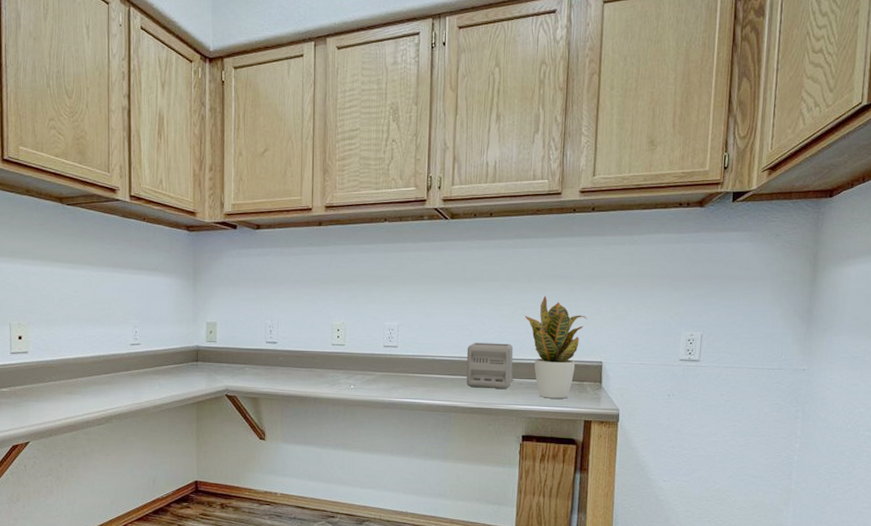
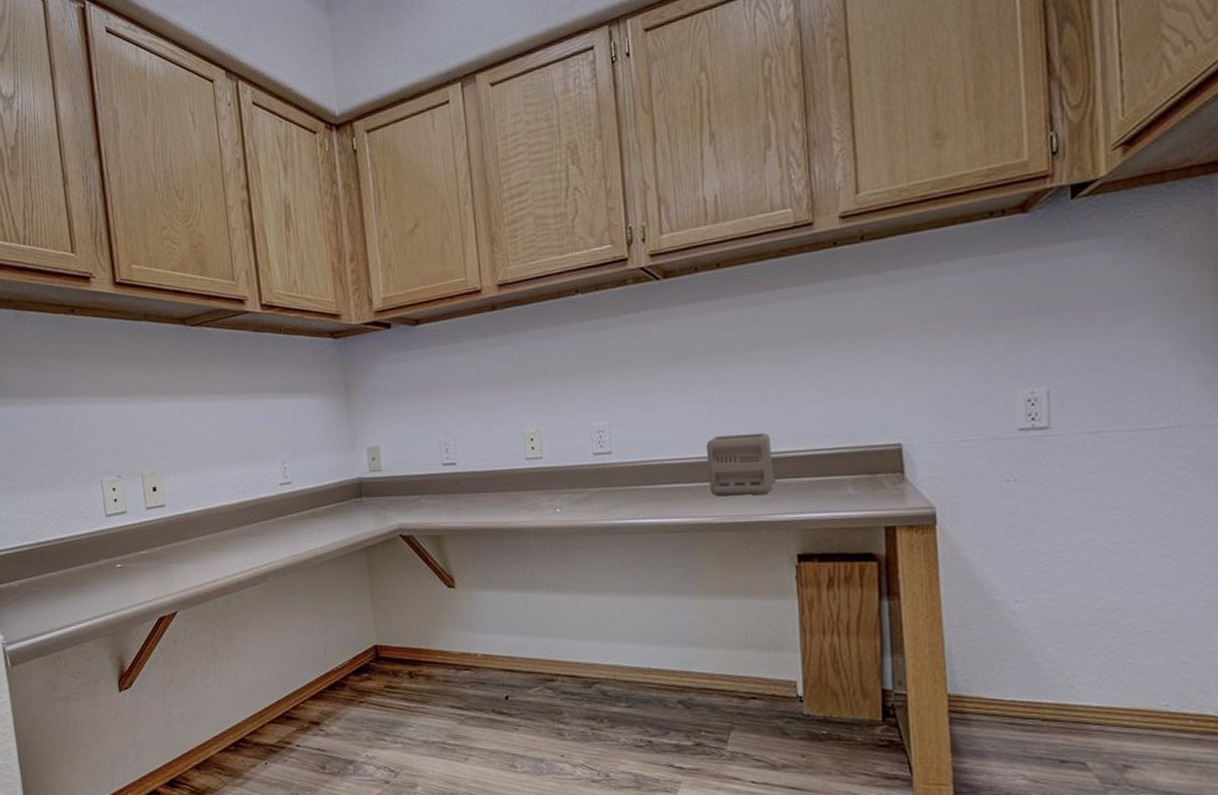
potted plant: present [524,295,588,399] -> none [781,362,874,501]

